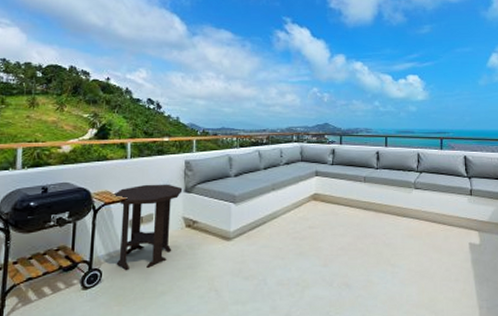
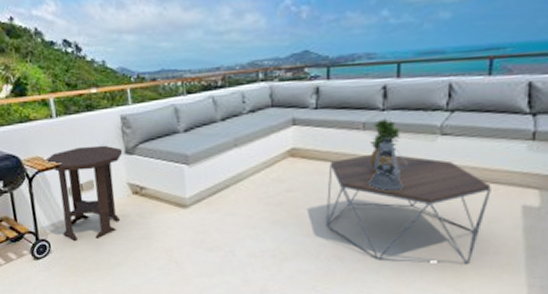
coffee table: none [338,201,449,290] -> present [326,155,491,264]
potted plant: none [368,174,389,213] -> present [369,118,401,171]
lantern: none [369,188,394,230] -> present [369,136,407,192]

